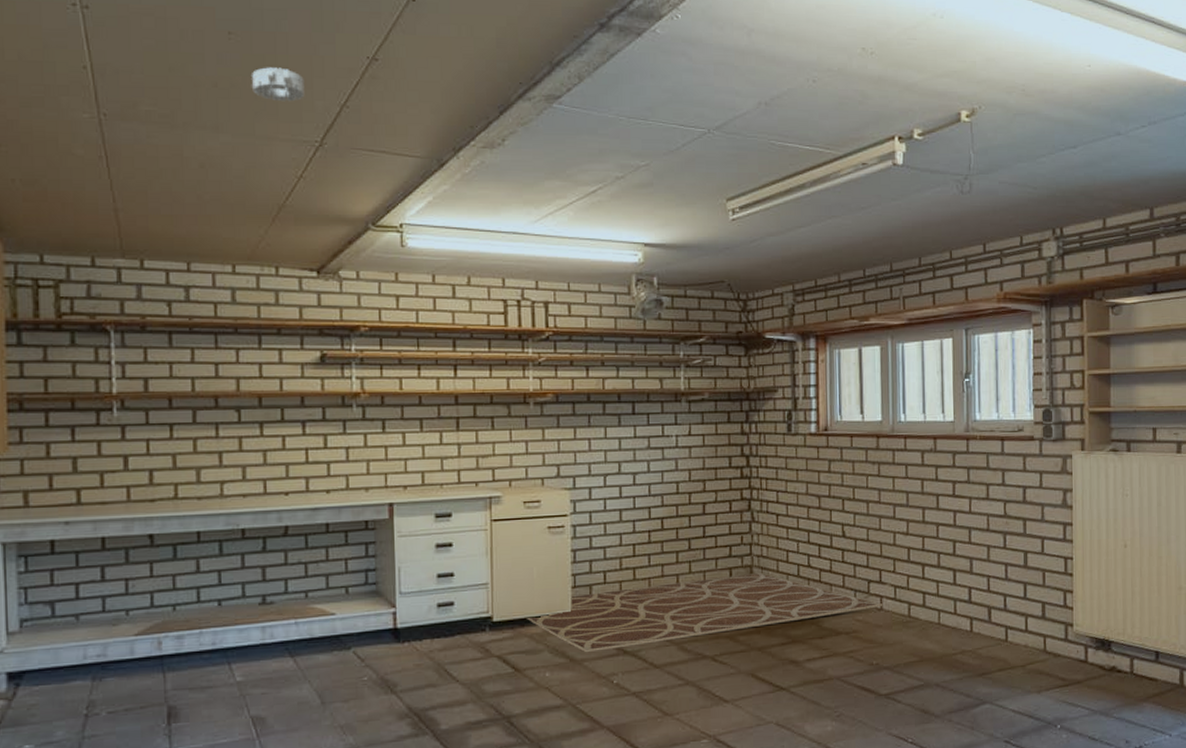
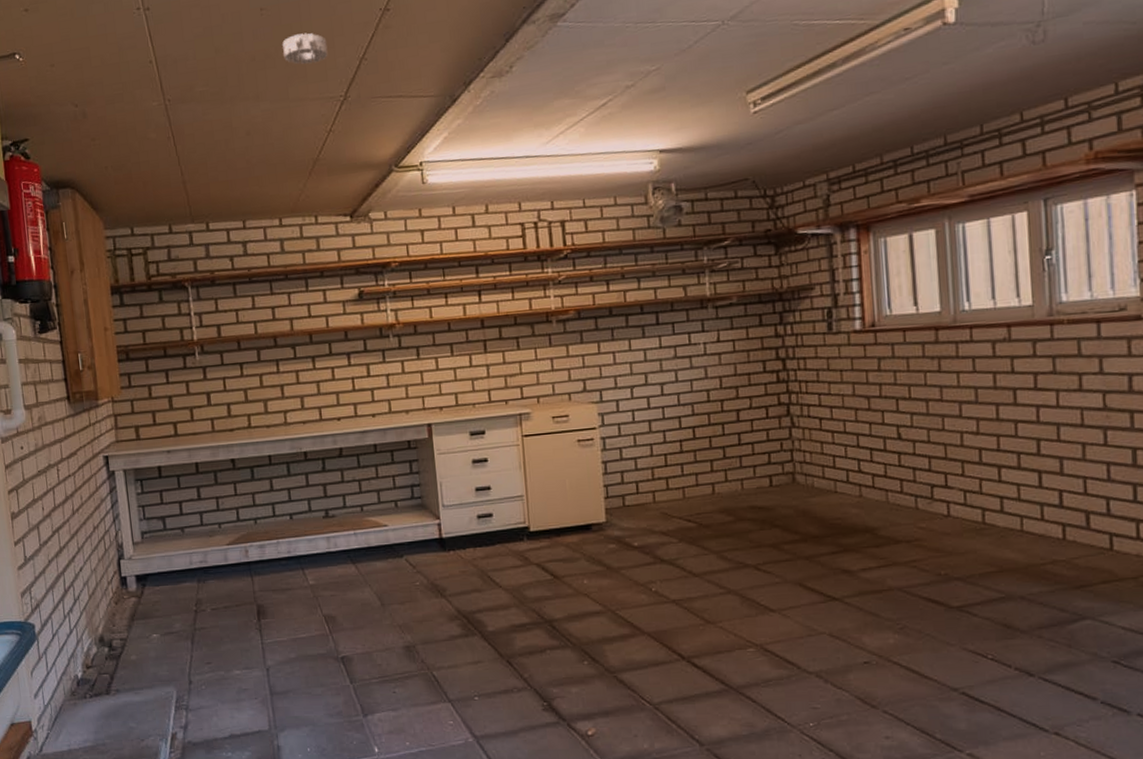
rug: present [527,572,883,653] -> none [562,479,951,561]

